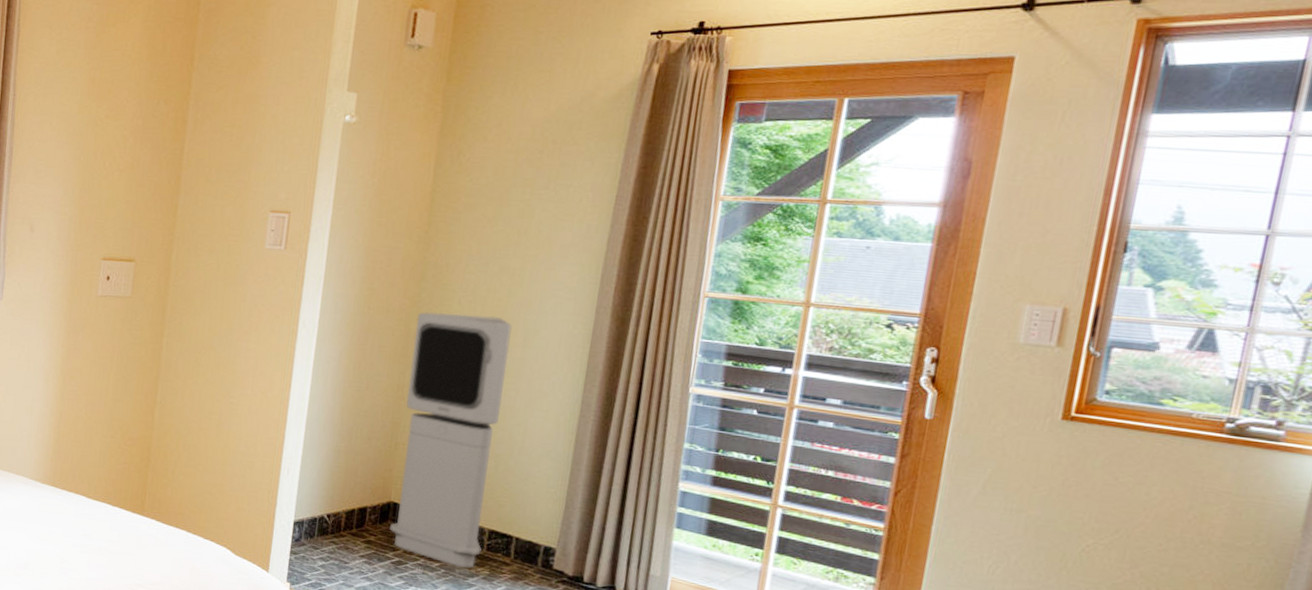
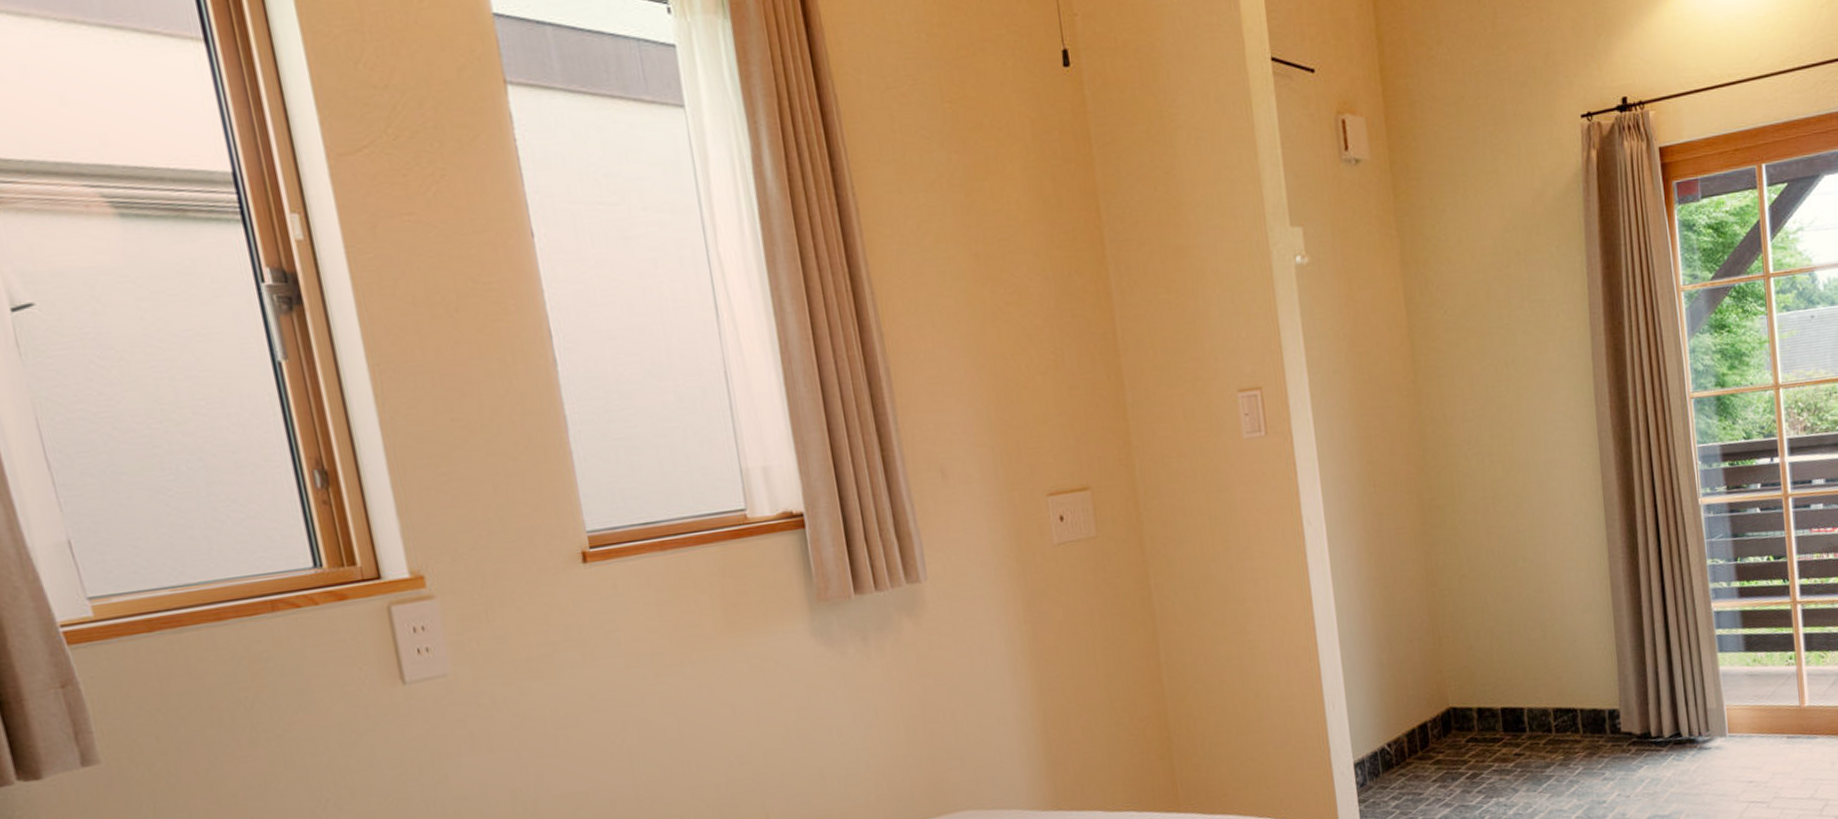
air purifier: present [390,312,512,569] -> none [1427,464,1551,761]

